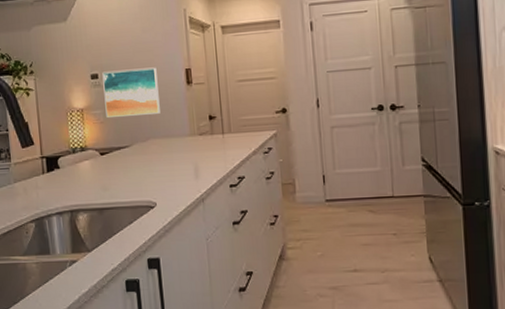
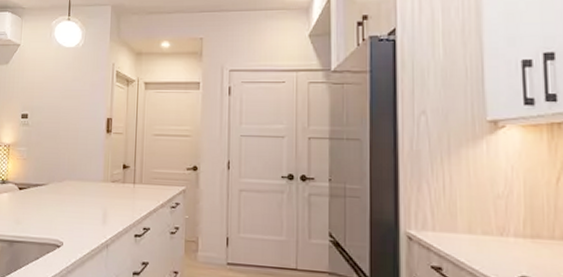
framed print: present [102,67,160,117] -> none [29,112,81,157]

